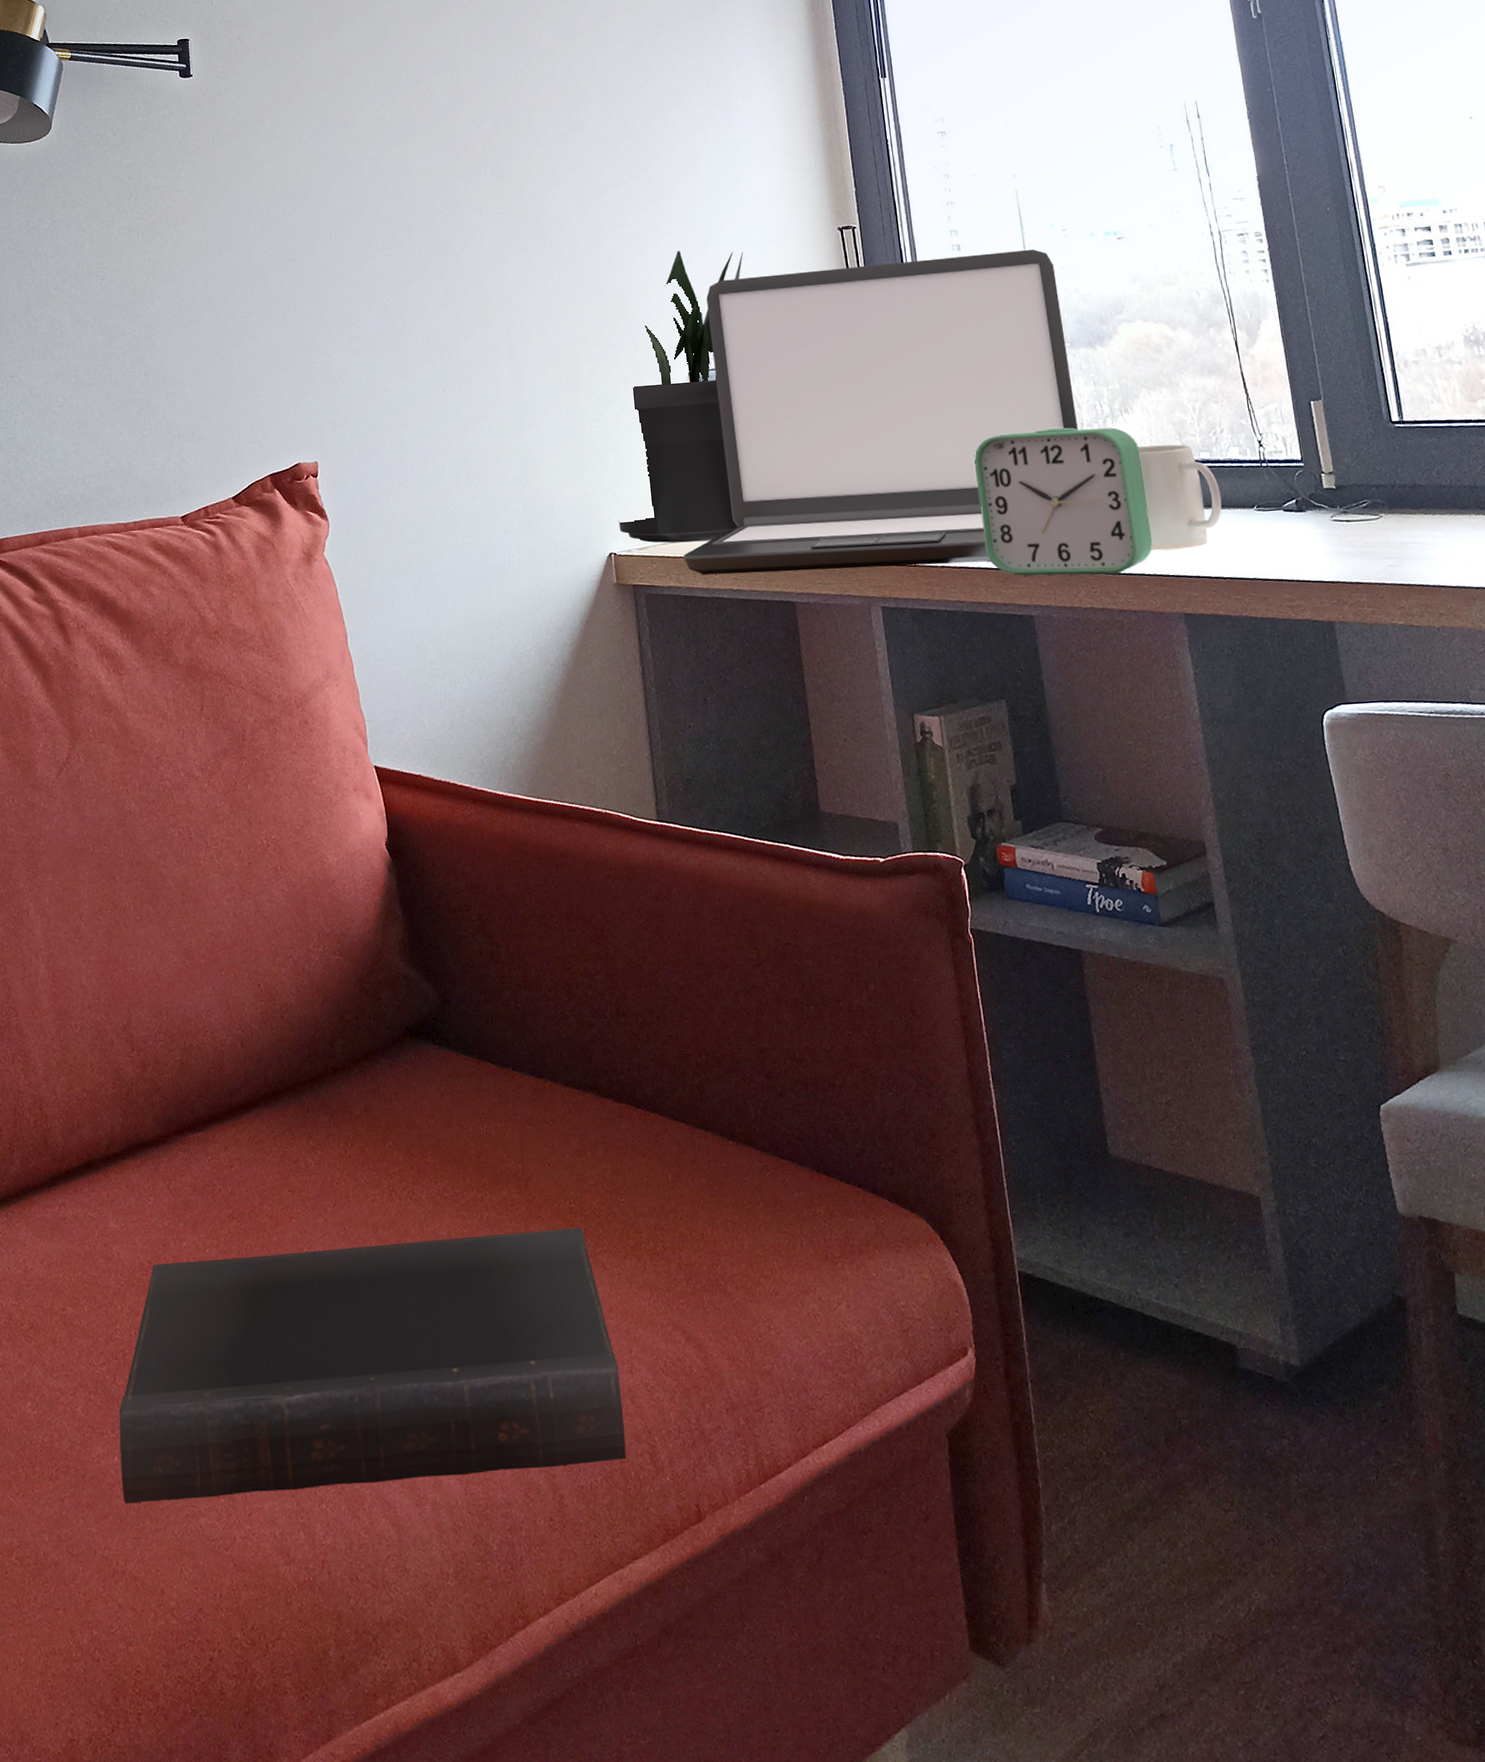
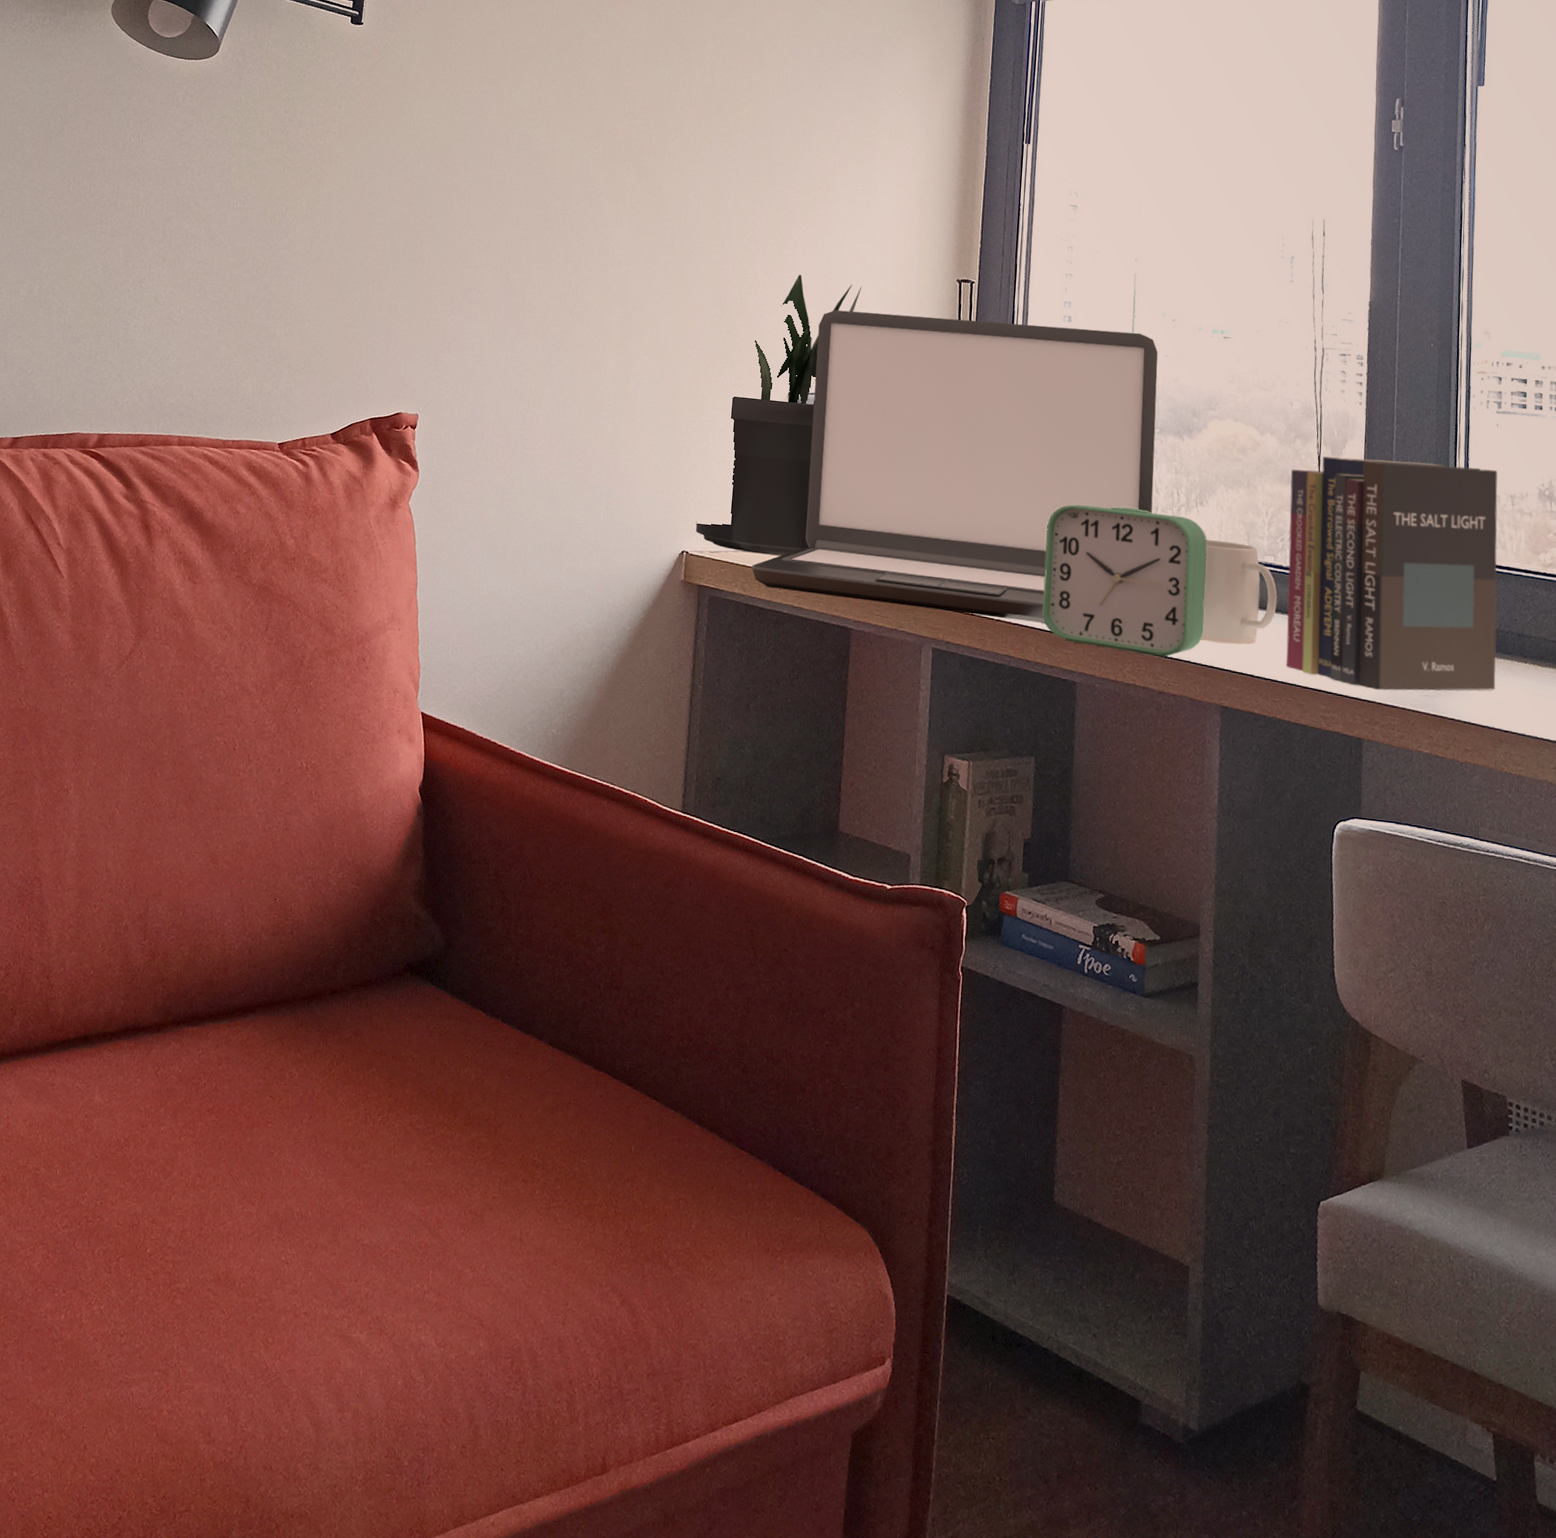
book: present [119,1227,626,1503] -> none [63,1142,553,1404]
books: none [1210,324,1459,570] -> present [1286,456,1498,691]

